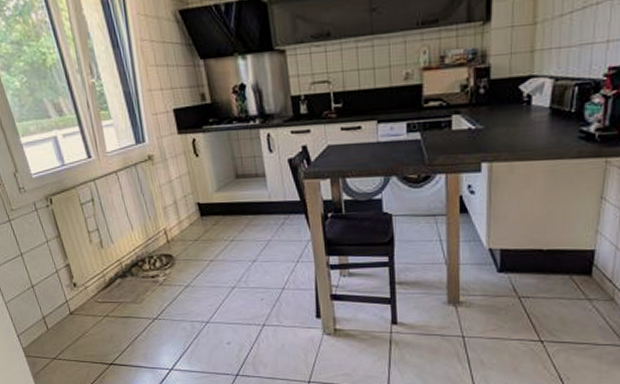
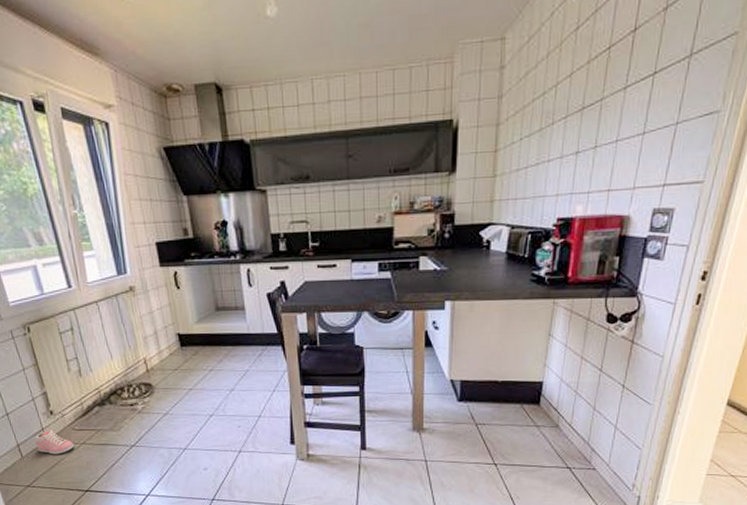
sneaker: none [59,301,97,327] -> present [35,429,74,455]

